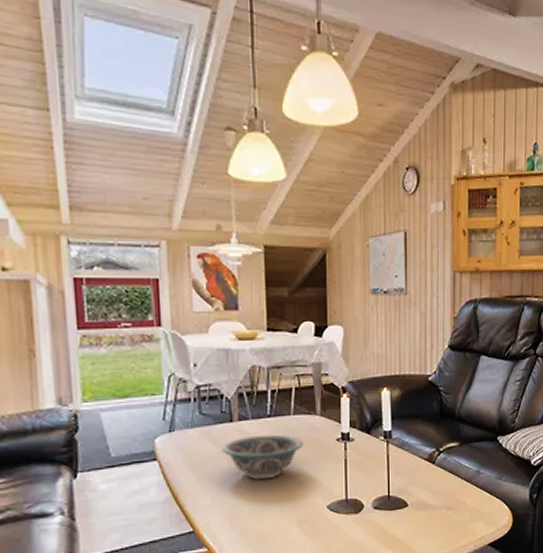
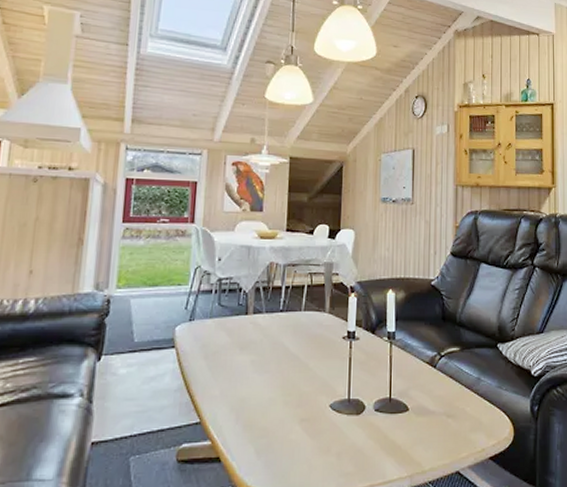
bowl: present [222,434,303,480] -> none [235,329,311,374]

